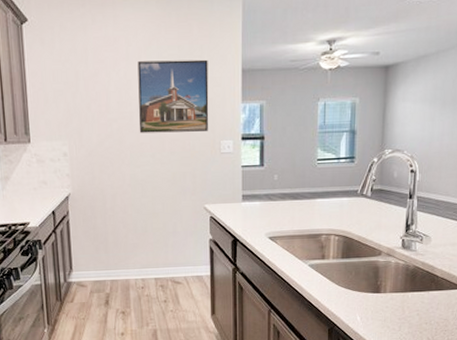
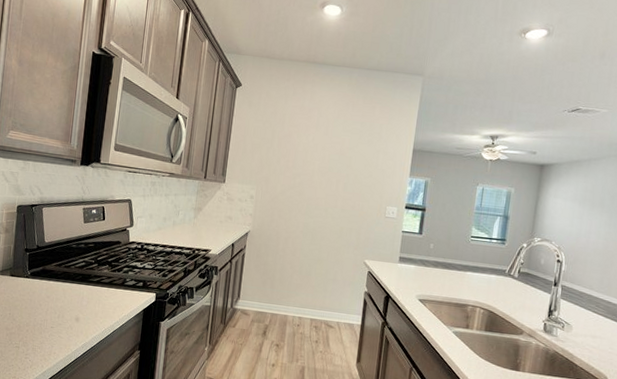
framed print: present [137,59,209,133] -> none [317,130,385,196]

